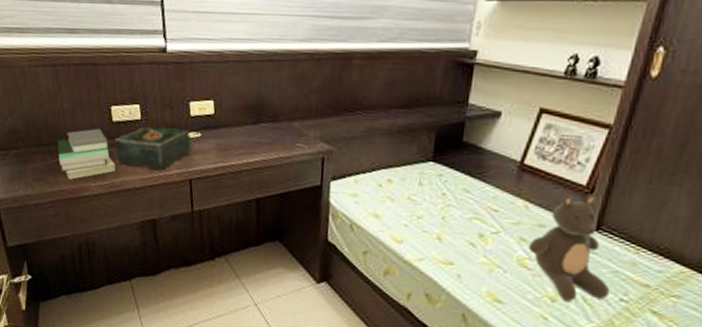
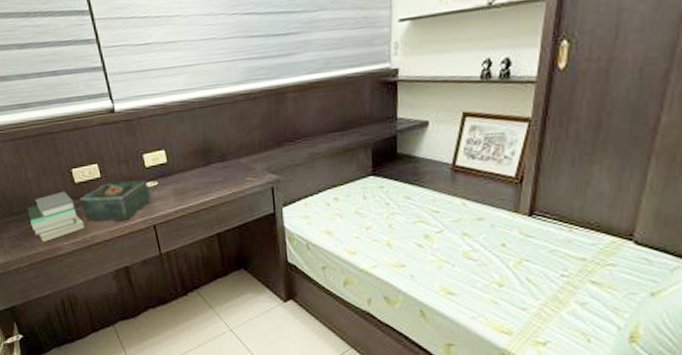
teddy bear: present [528,193,610,301] -> none [470,183,551,284]

